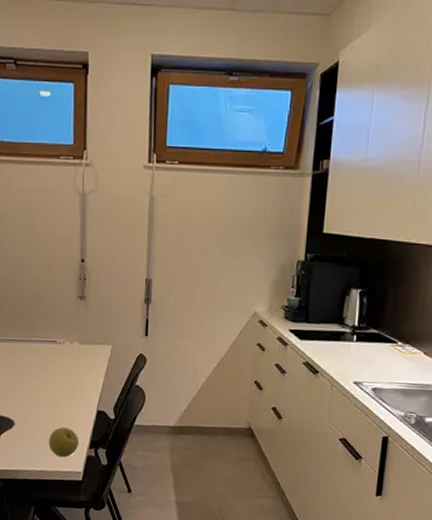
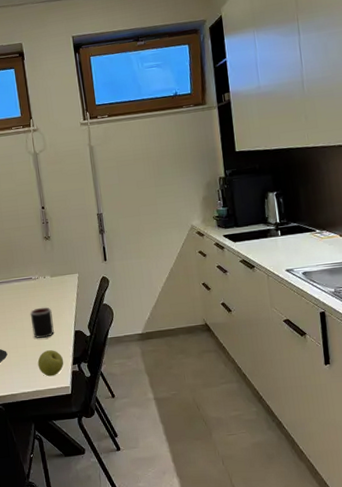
mug: none [47,377,74,413] -> present [29,307,54,339]

